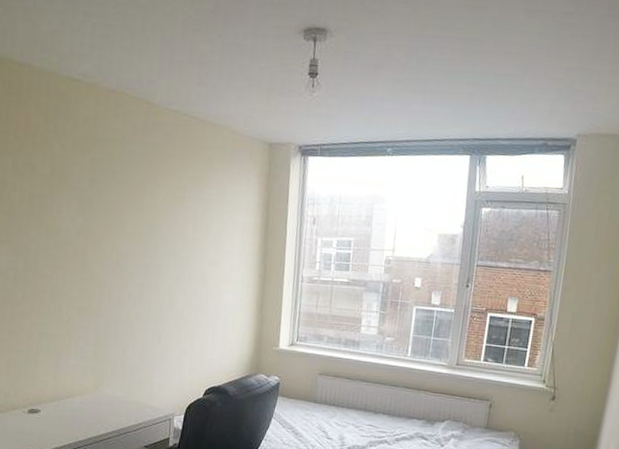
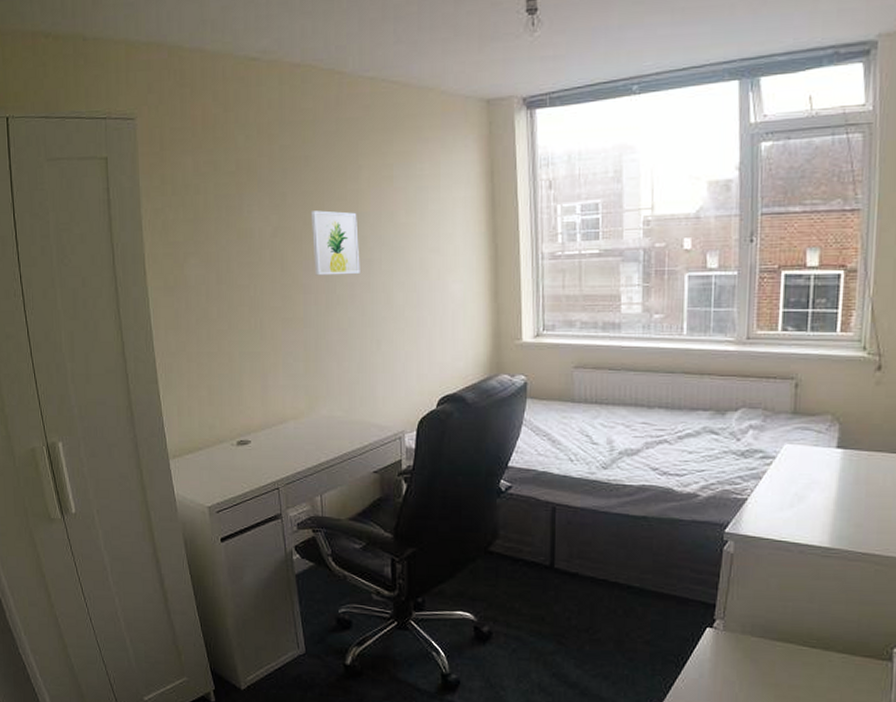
wall art: none [111,217,152,277] -> present [310,210,360,276]

